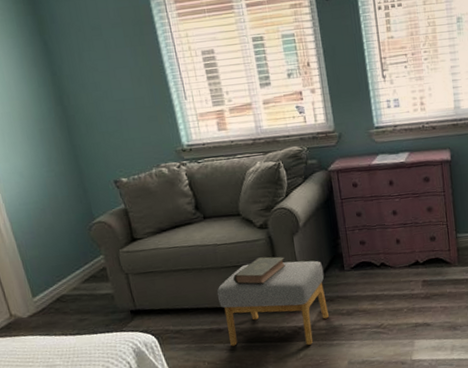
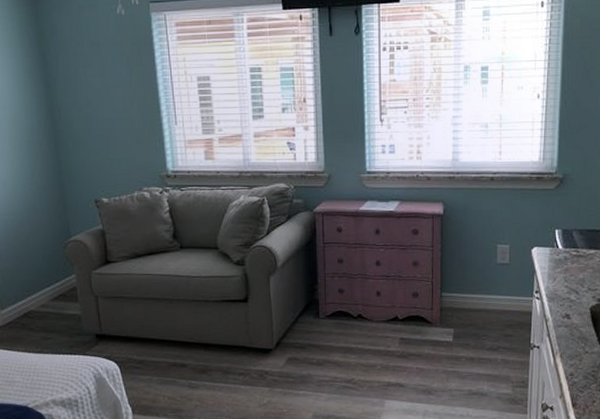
footstool: present [216,260,329,347] -> none [185,300,298,392]
book: present [233,257,286,285] -> none [204,294,258,322]

